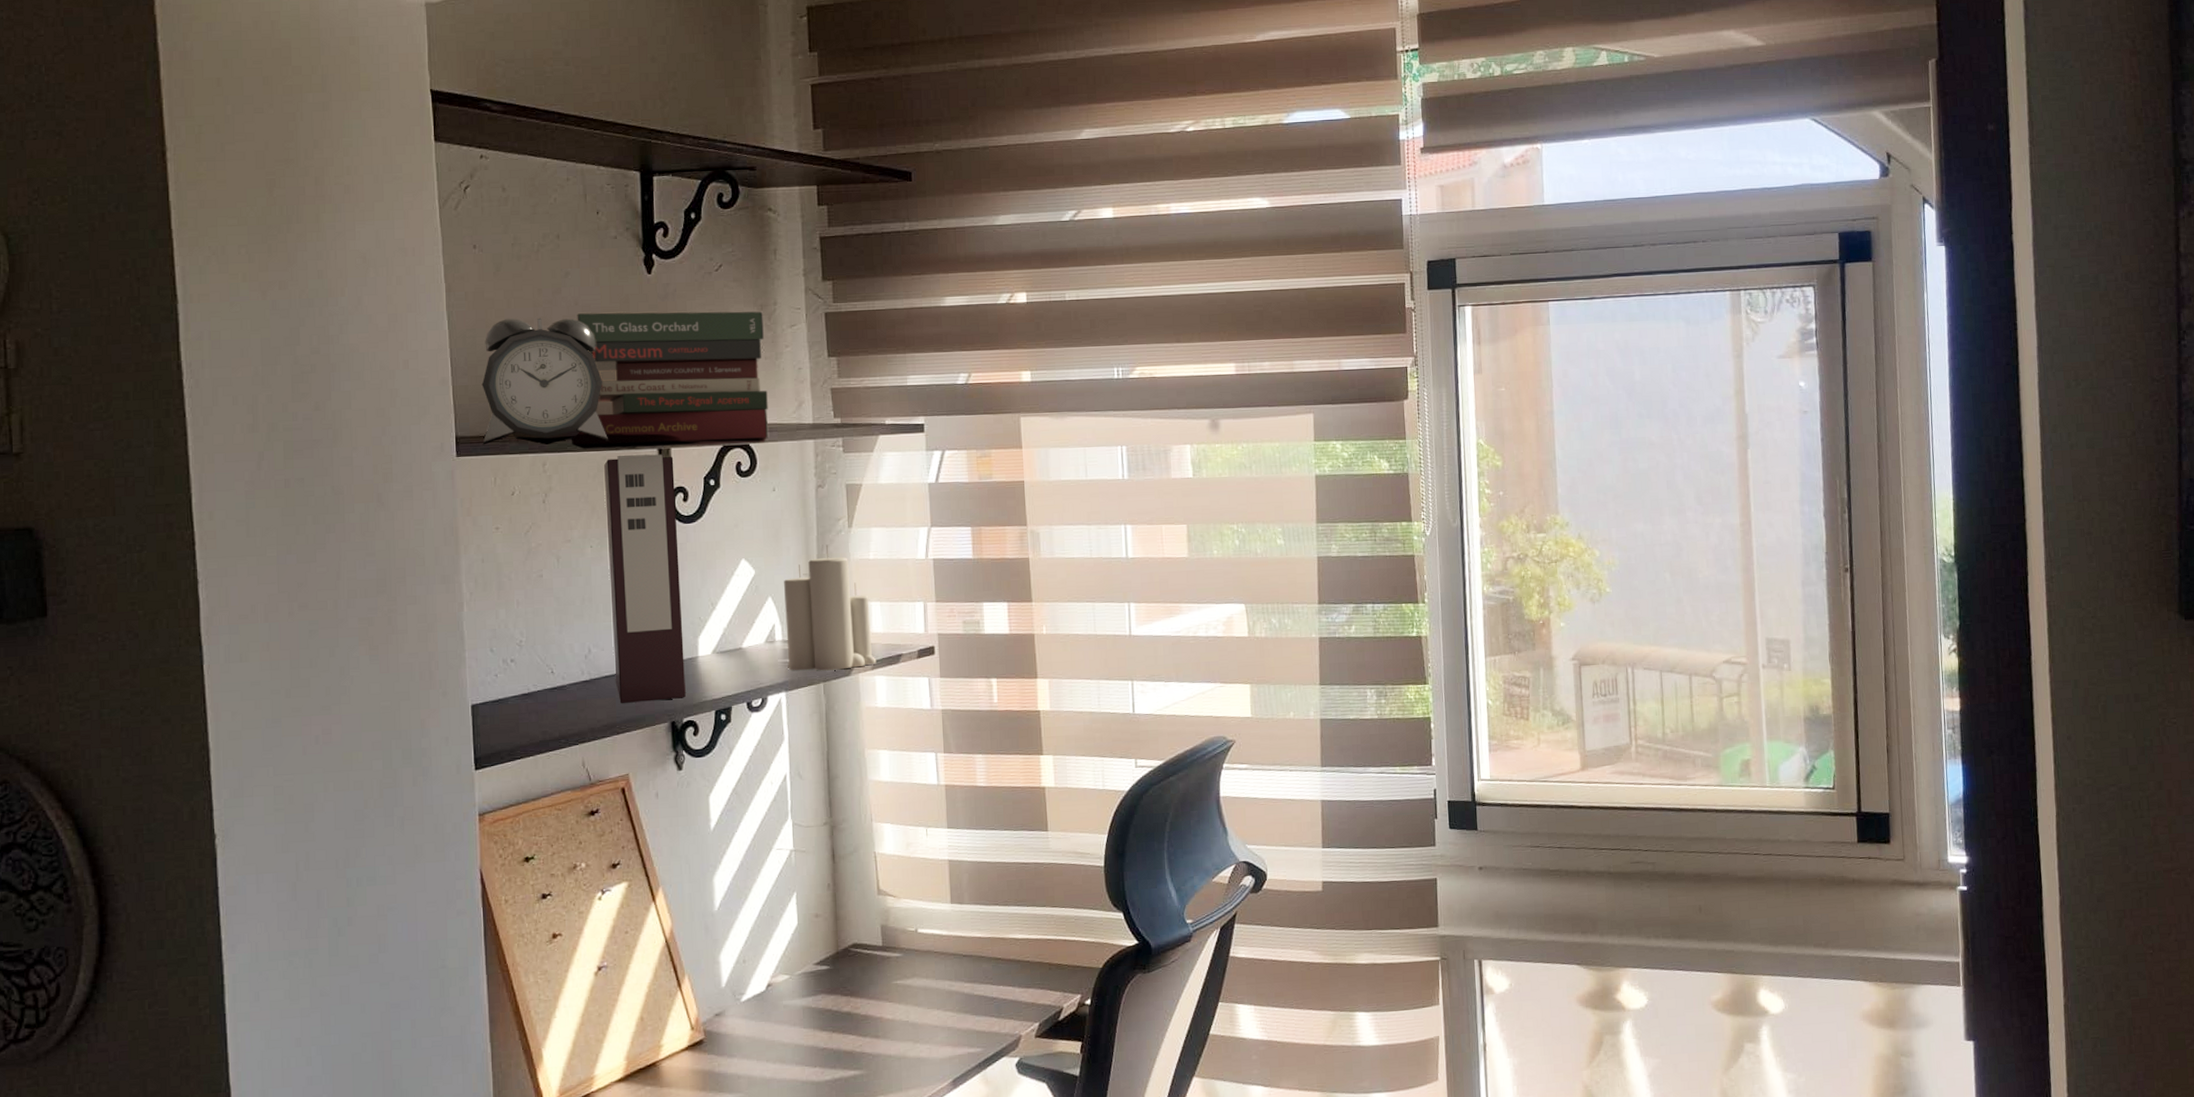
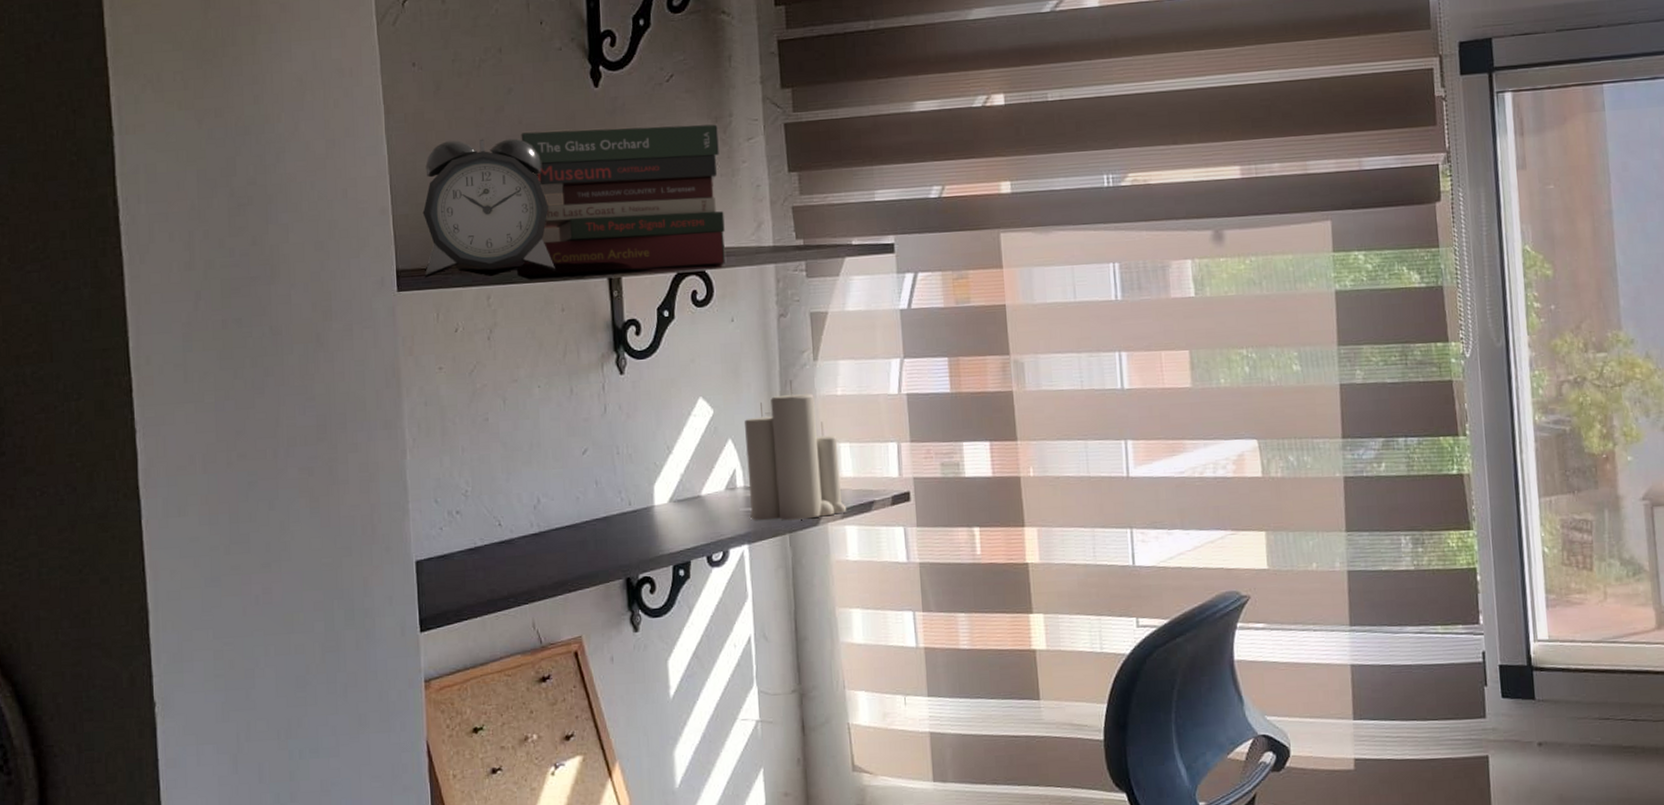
binder: present [604,454,686,703] -> none [551,283,641,558]

